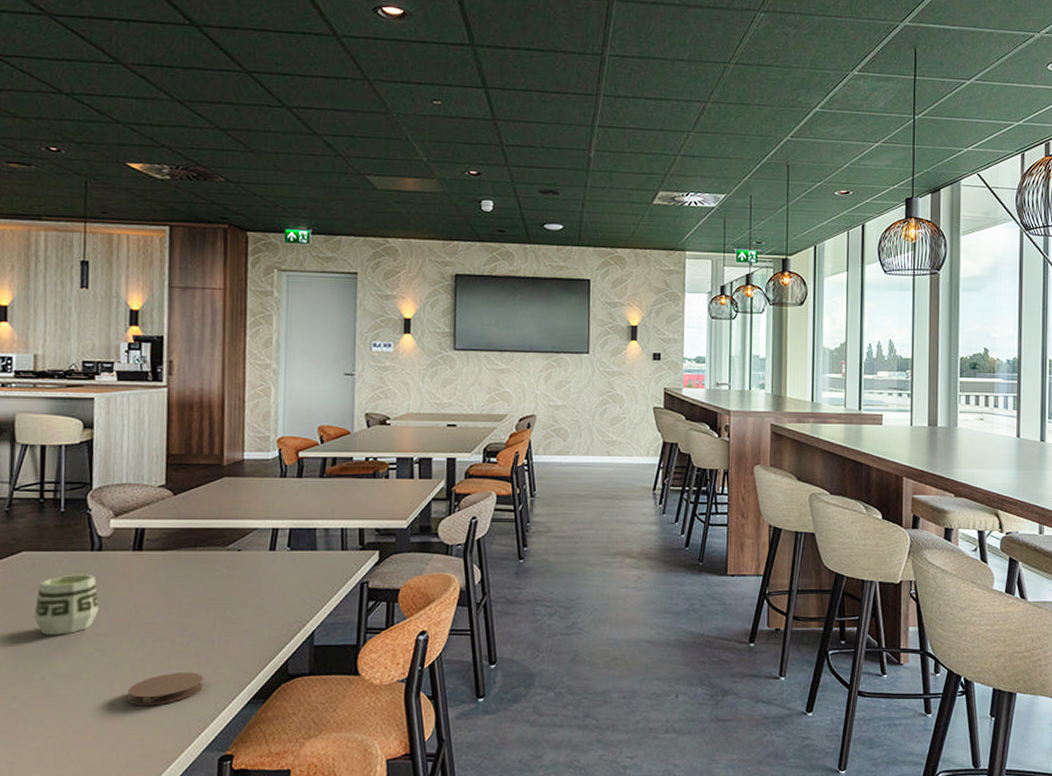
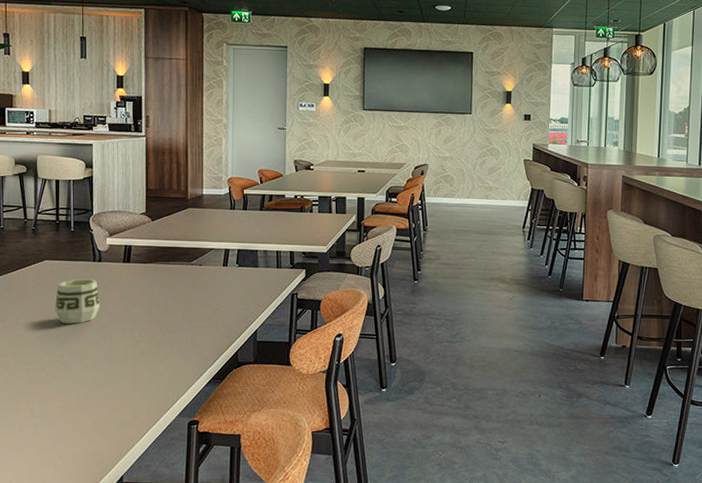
coaster: present [127,673,204,706] -> none [122,356,176,381]

